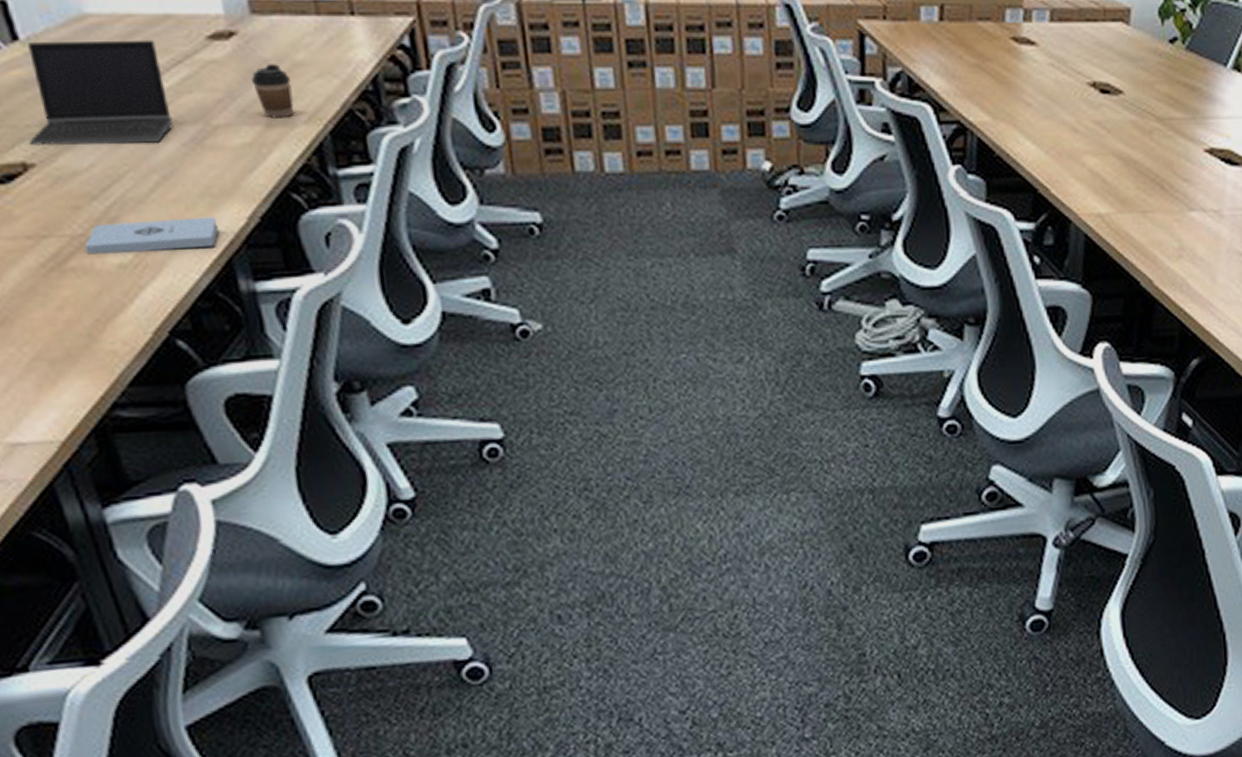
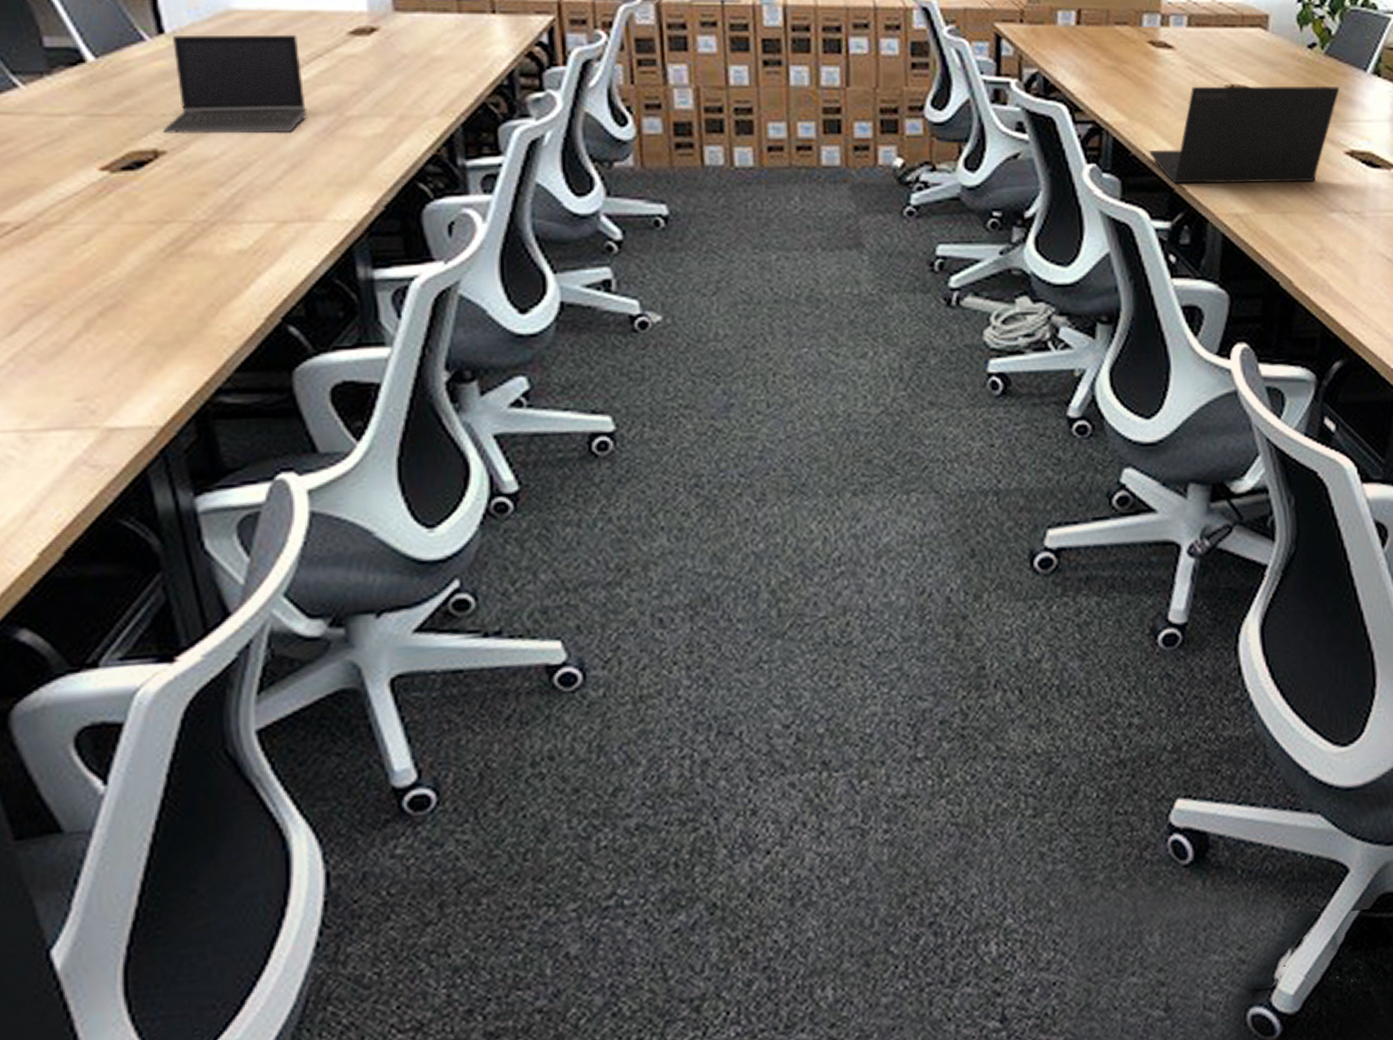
notepad: present [84,217,219,255] -> none [206,205,342,240]
coffee cup: present [250,64,295,118] -> none [388,59,428,110]
laptop: none [1013,81,1200,185] -> present [1149,85,1340,184]

